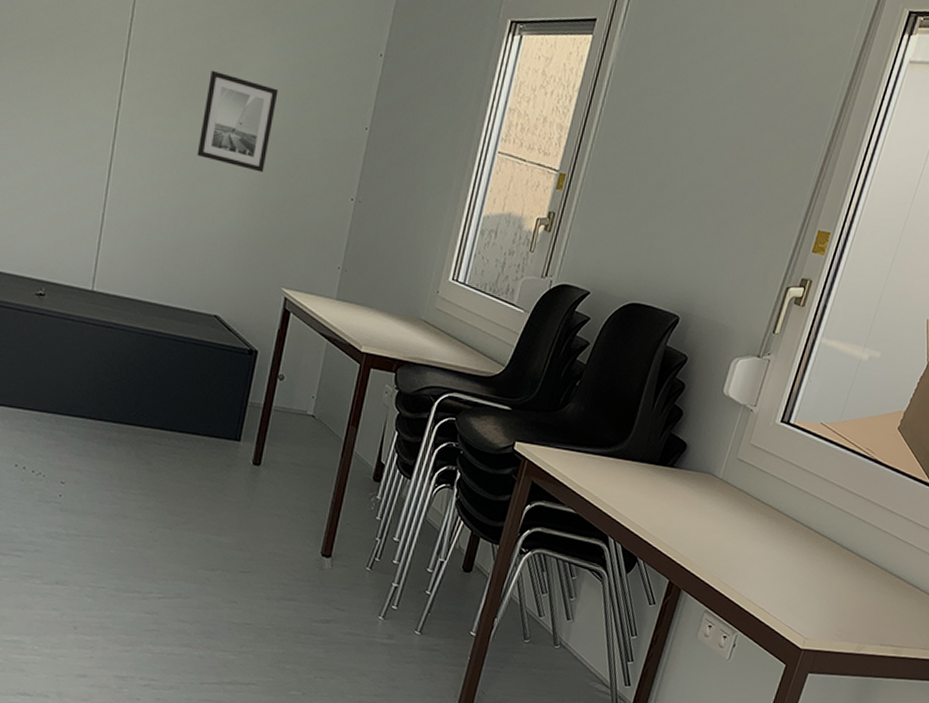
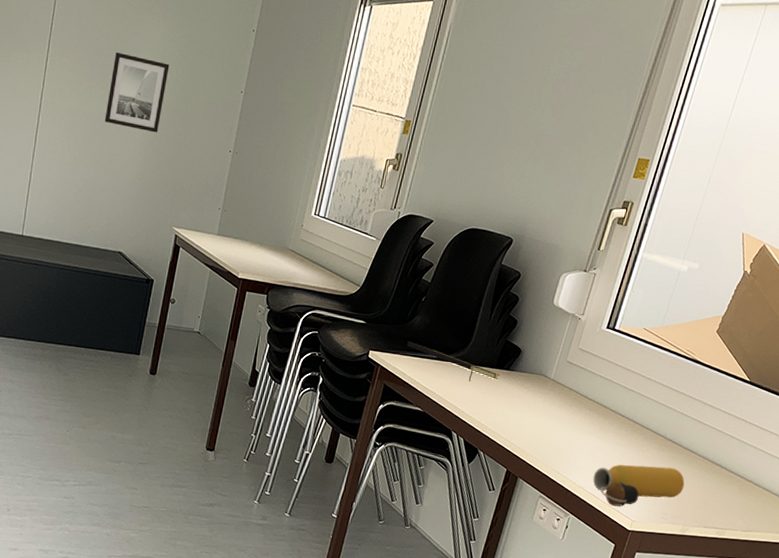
notepad: none [557,431,663,479] -> present [406,341,500,381]
water bottle: none [763,575,861,622] -> present [593,464,685,507]

